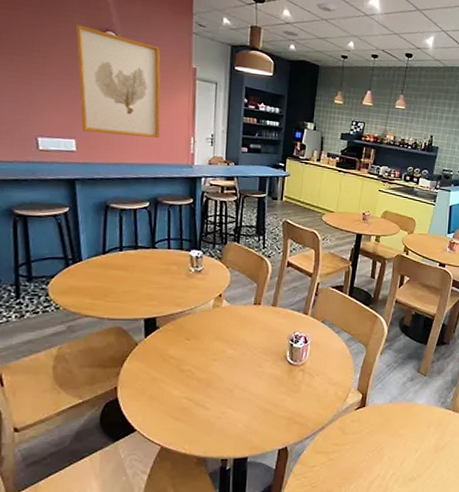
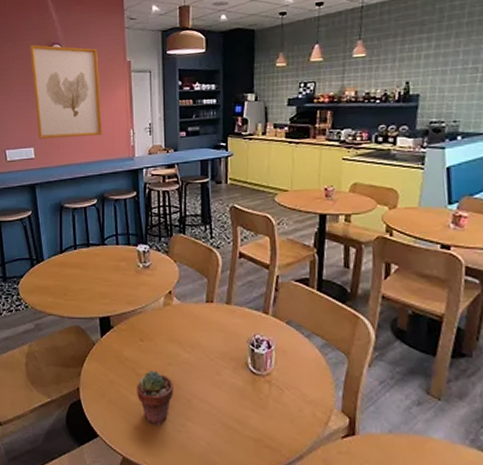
potted succulent: none [180,366,217,415] -> present [137,370,173,425]

